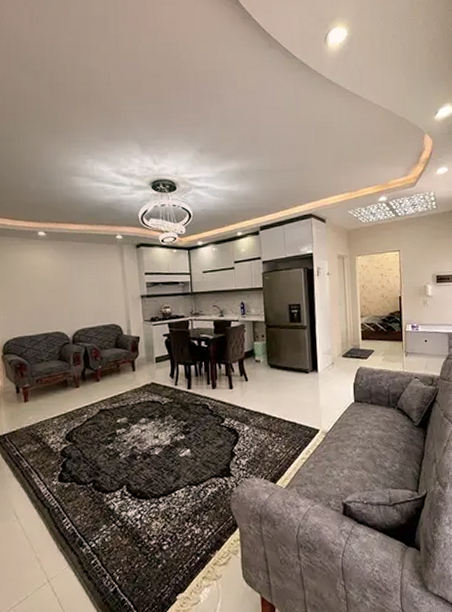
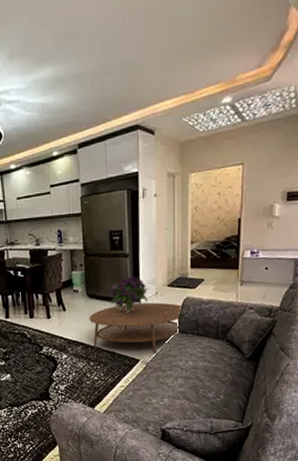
coffee table: none [270,372,356,424] -> present [89,302,182,354]
bouquet: none [288,347,326,382] -> present [108,276,149,313]

